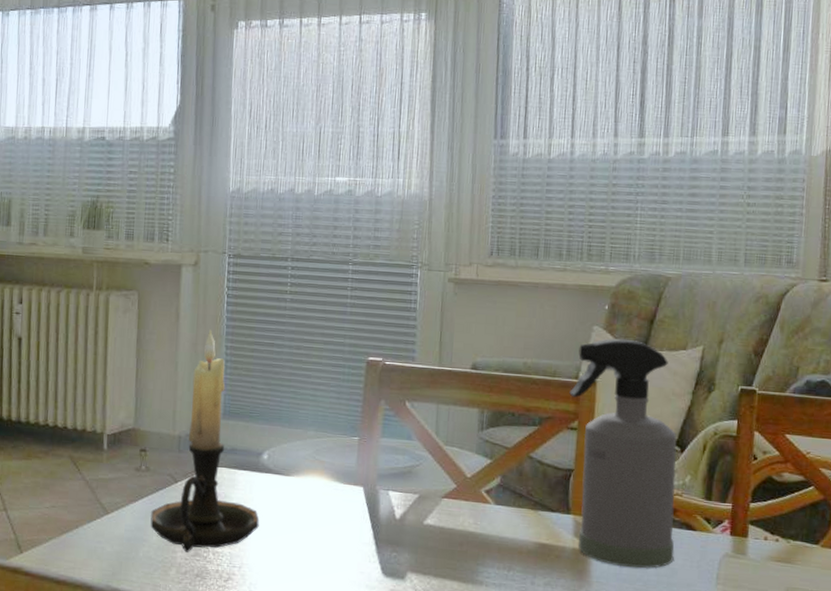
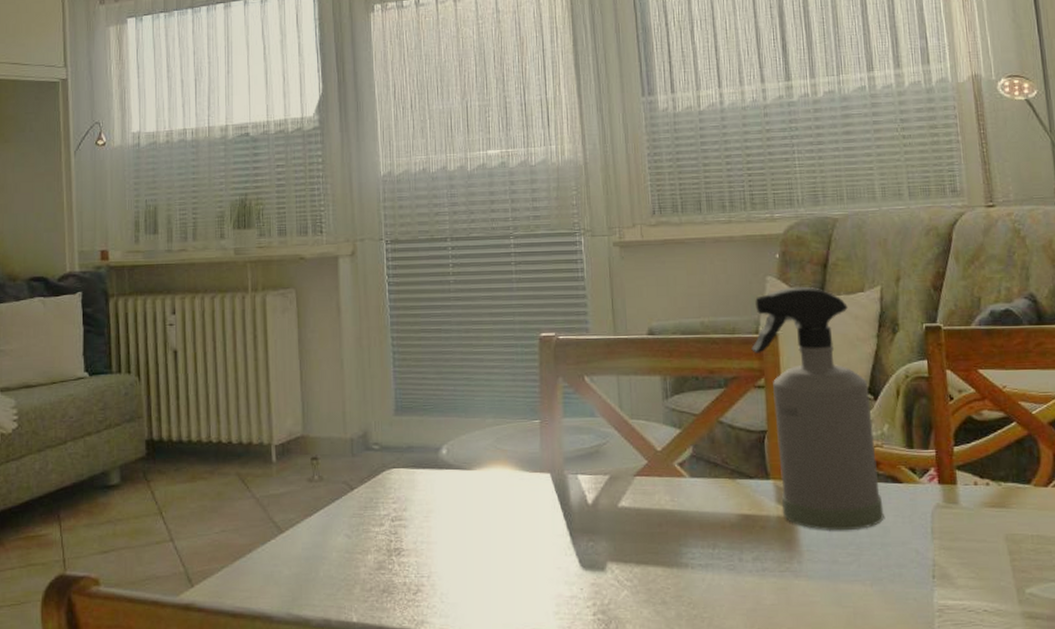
candle holder: present [150,329,259,552] -> none [328,321,445,566]

